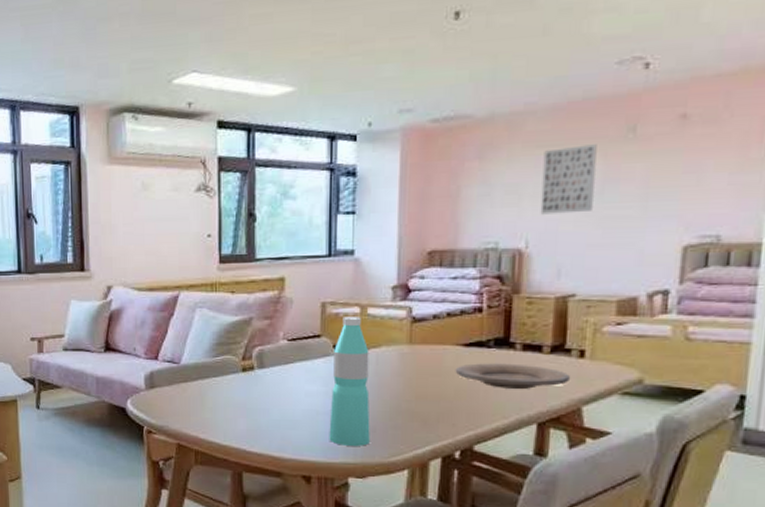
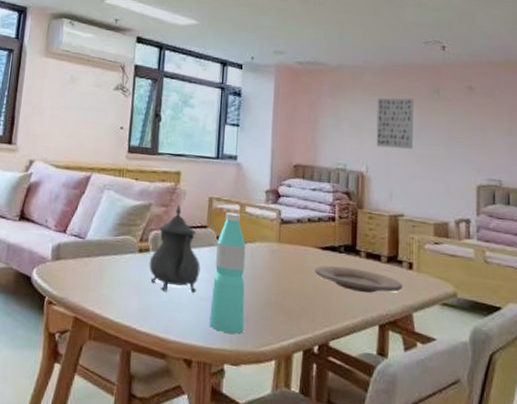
teapot: none [255,314,315,410] -> present [149,204,201,293]

